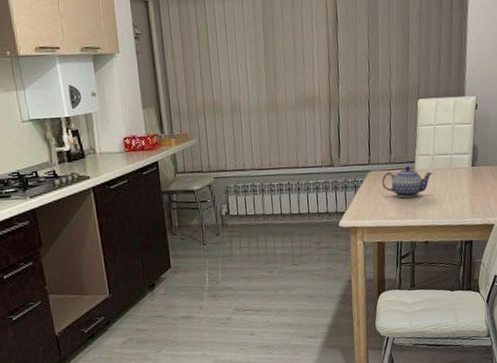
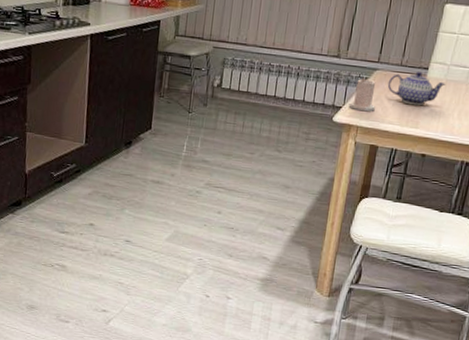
candle: none [350,180,375,212] -> present [348,77,376,111]

